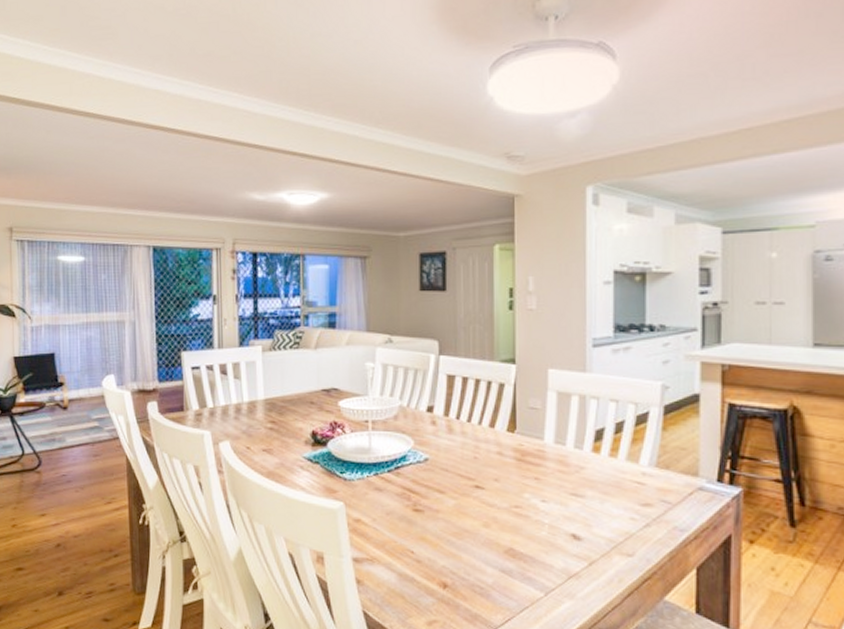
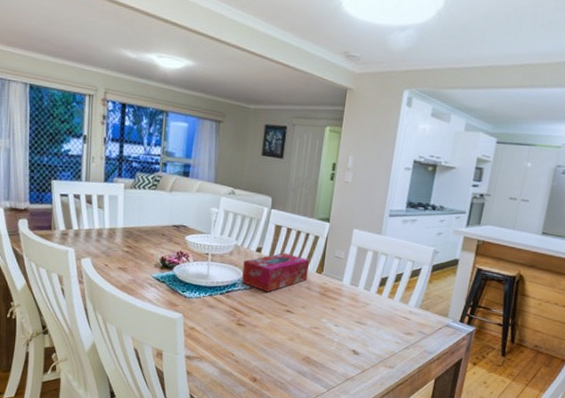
tissue box: none [413,409,496,464] -> present [242,252,309,293]

